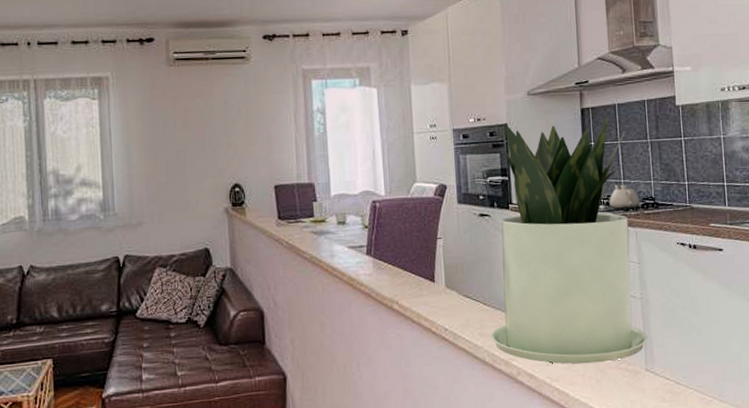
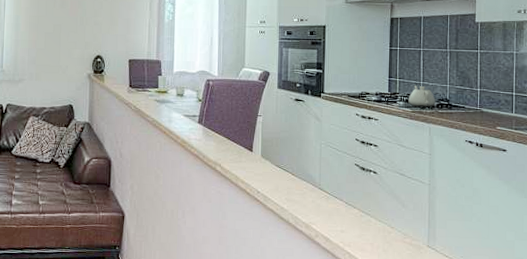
planter: present [491,116,648,364] -> none [296,25,432,235]

